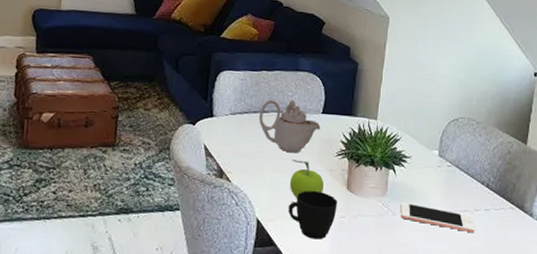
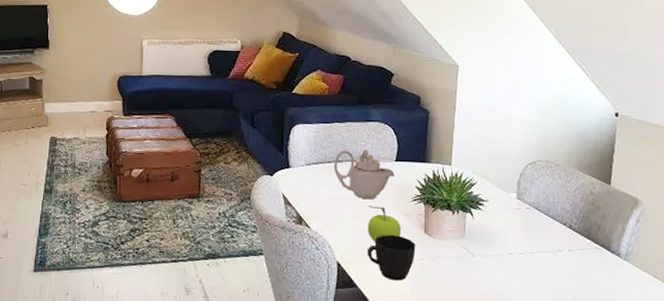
cell phone: present [401,202,475,233] -> none [481,244,559,274]

